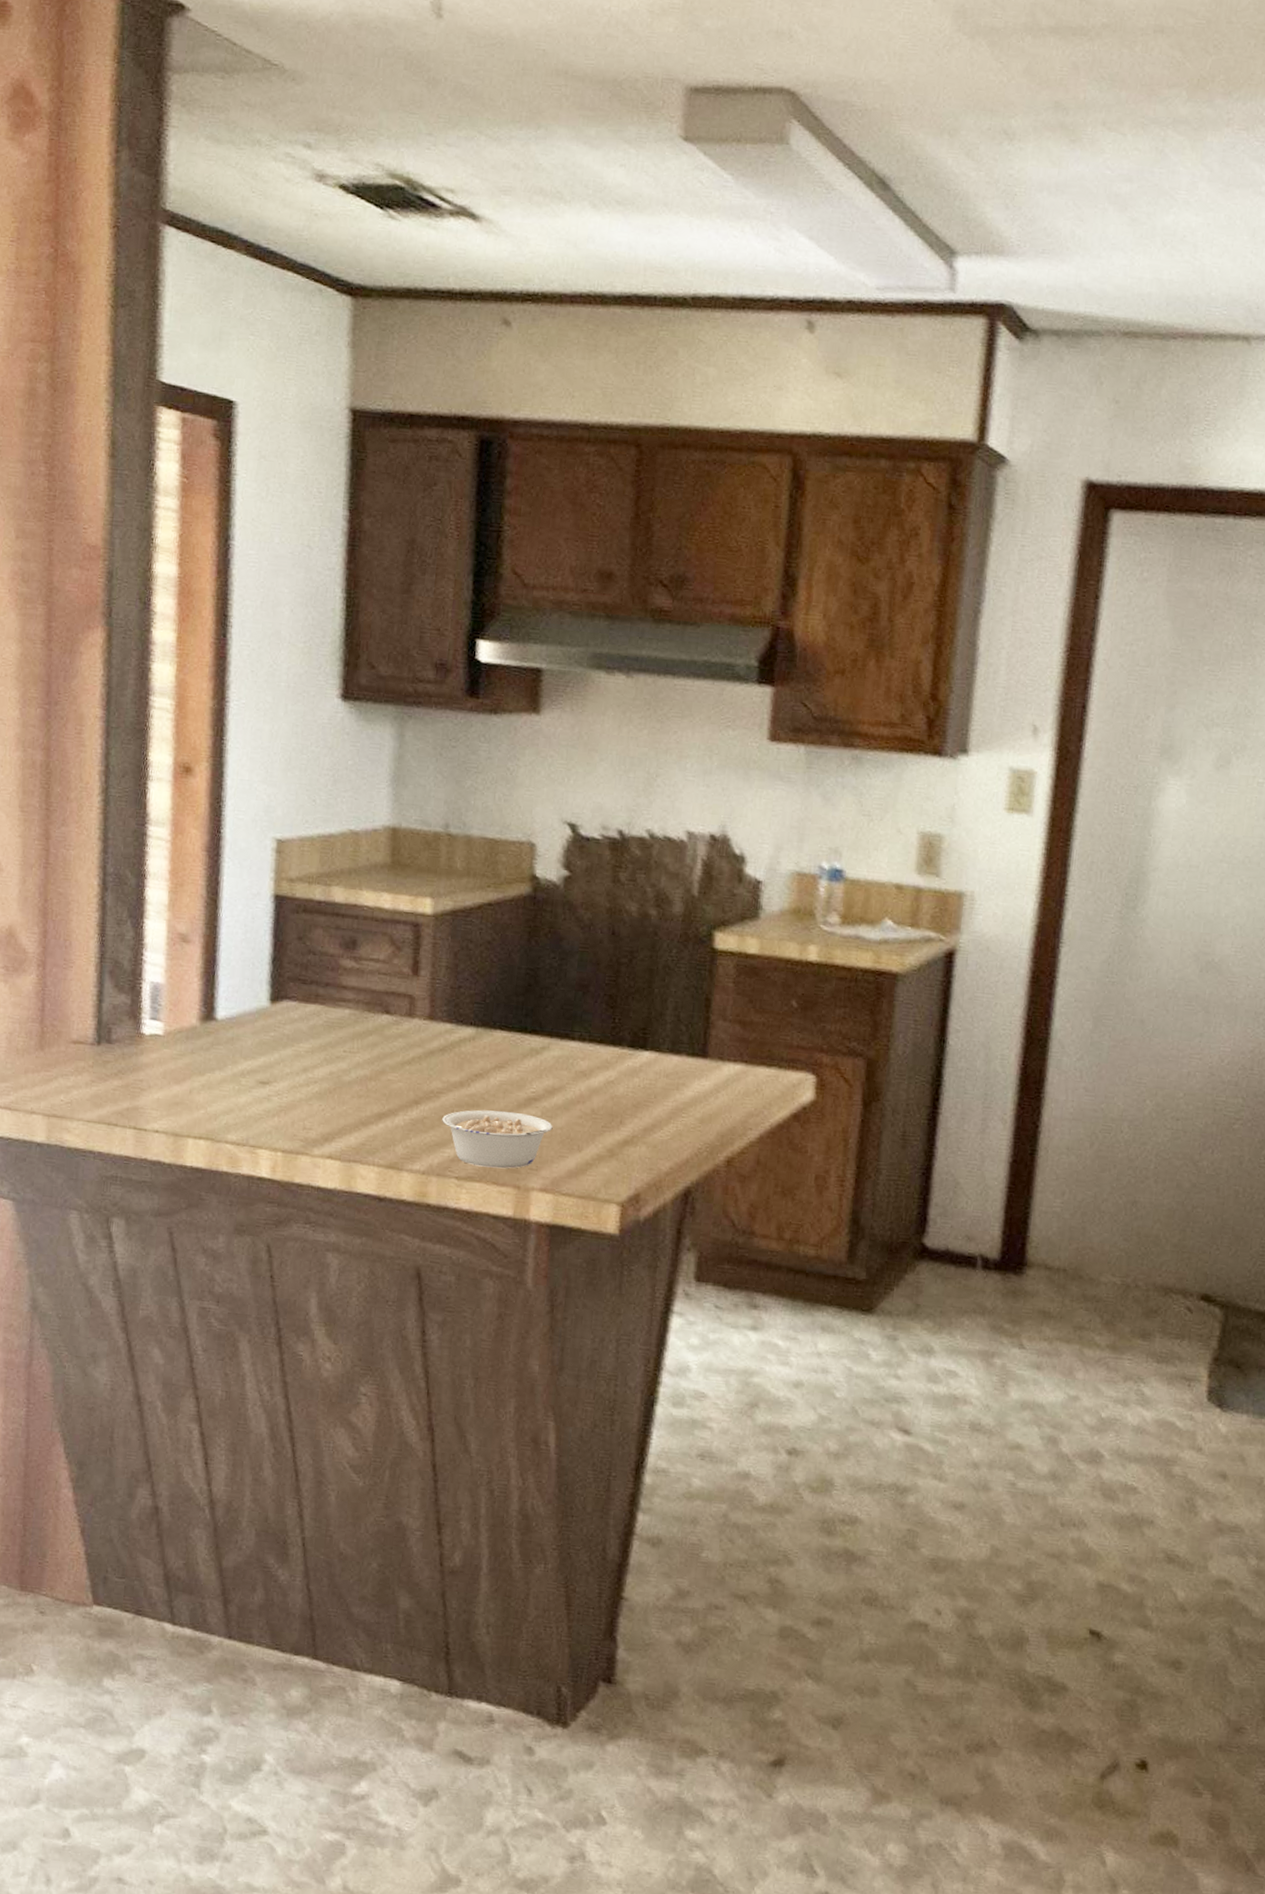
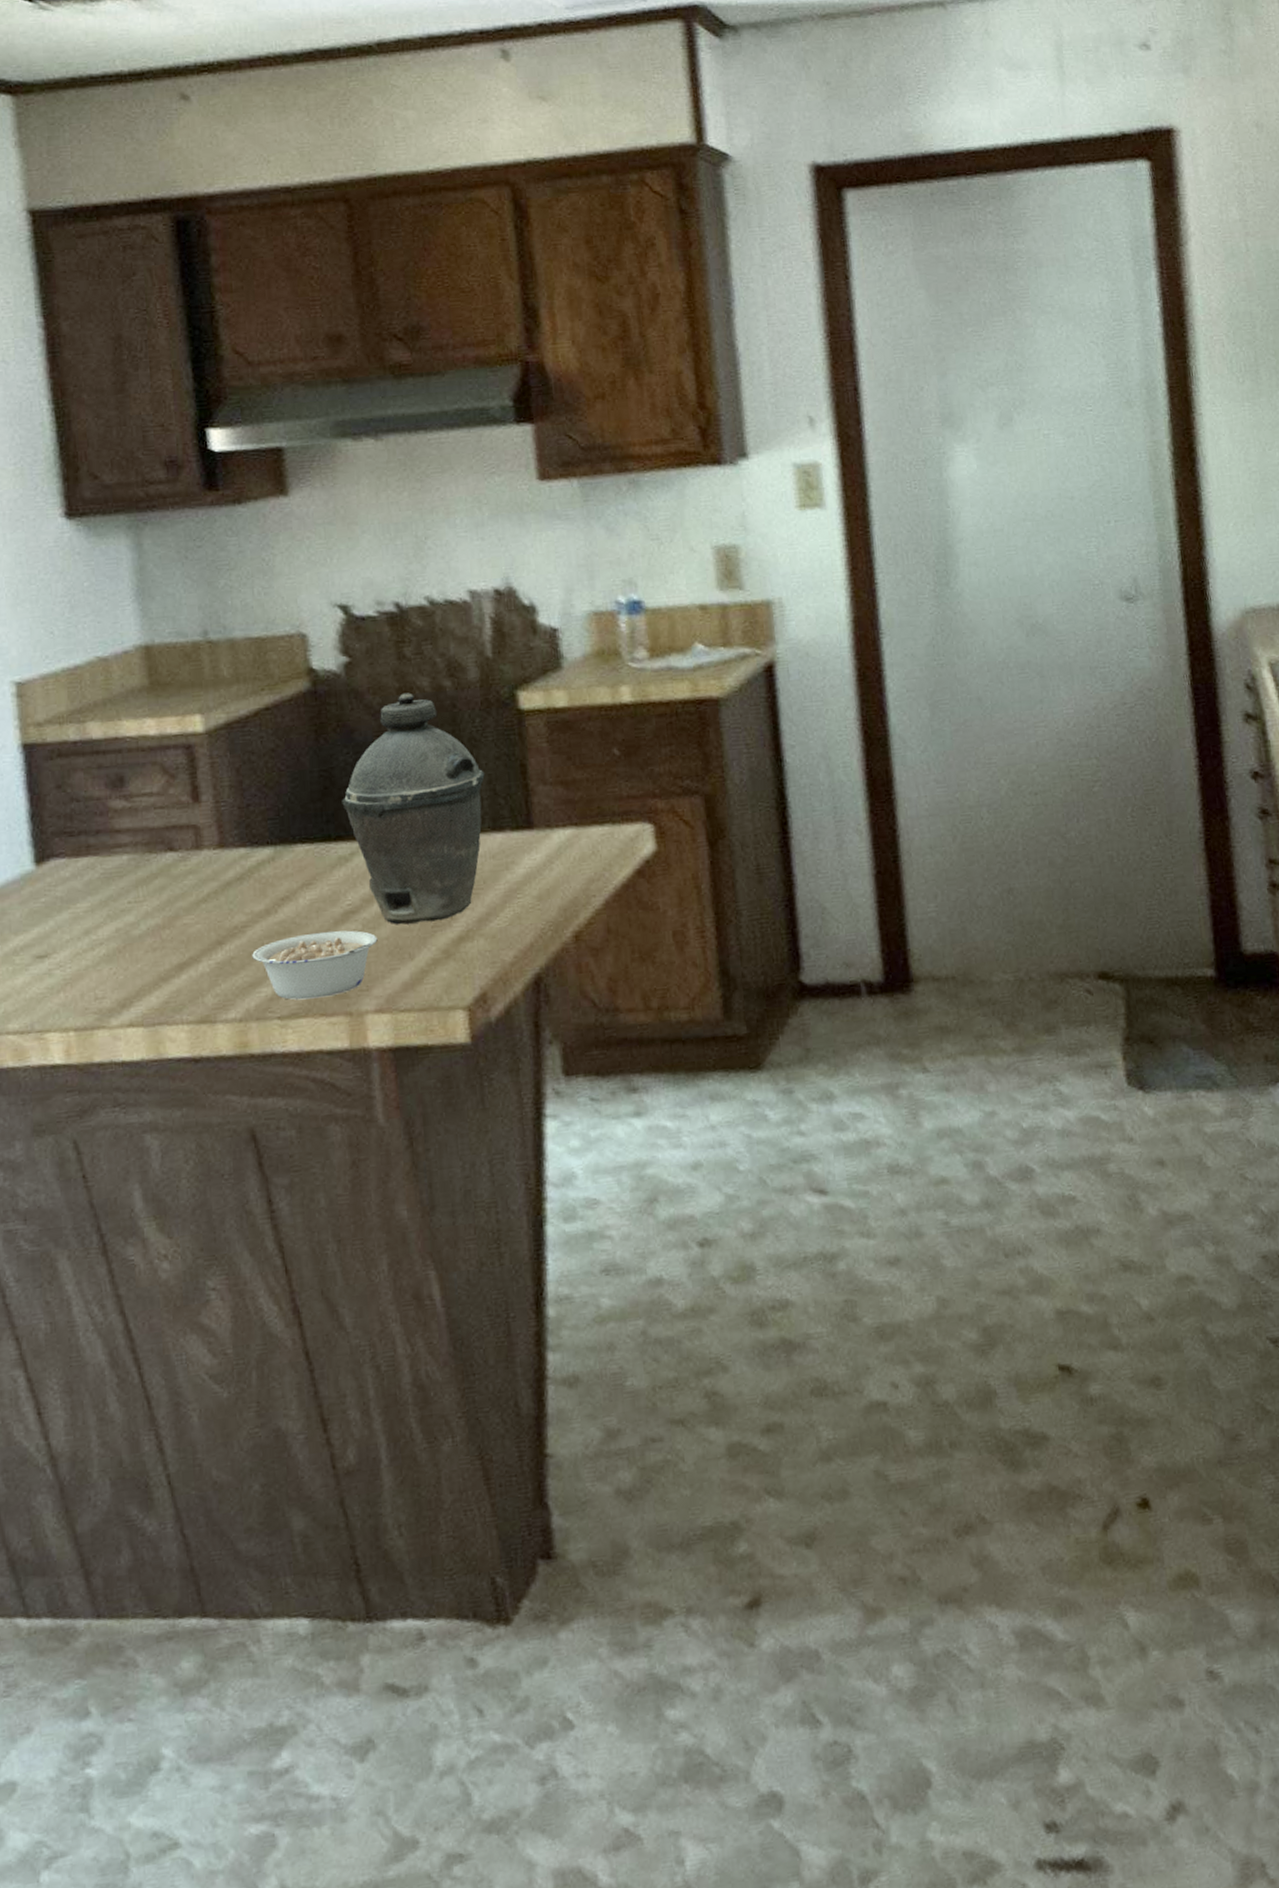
kettle: none [541,913,672,1123] -> present [341,693,485,925]

